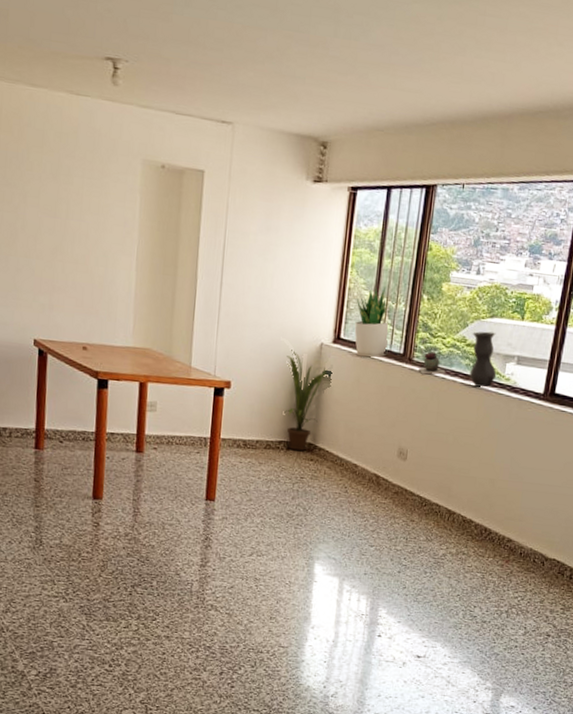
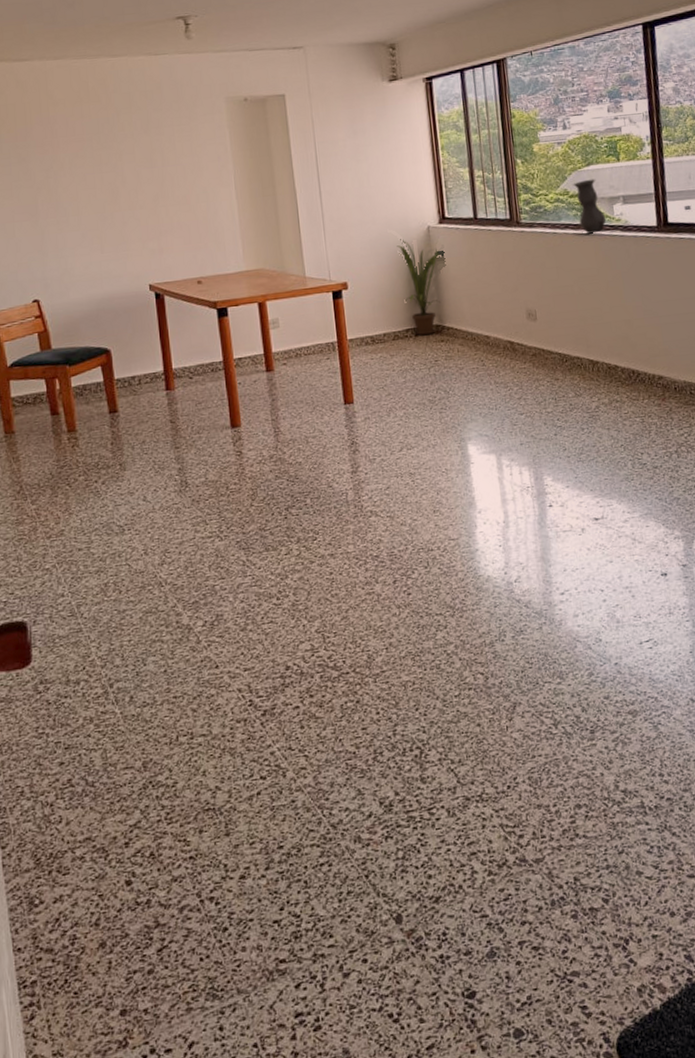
planter: present [354,288,389,358] -> none [452,161,495,231]
succulent plant: present [419,352,446,375] -> none [528,210,556,235]

